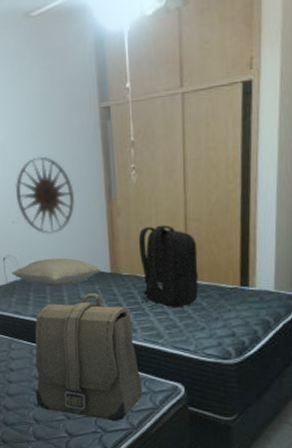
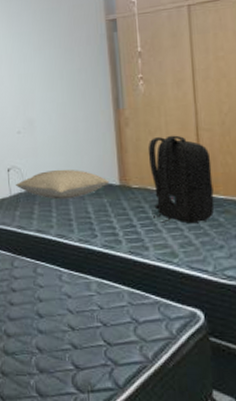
wall art: present [15,156,75,234] -> none [21,67,82,145]
backpack: present [35,293,143,422] -> none [39,207,157,353]

